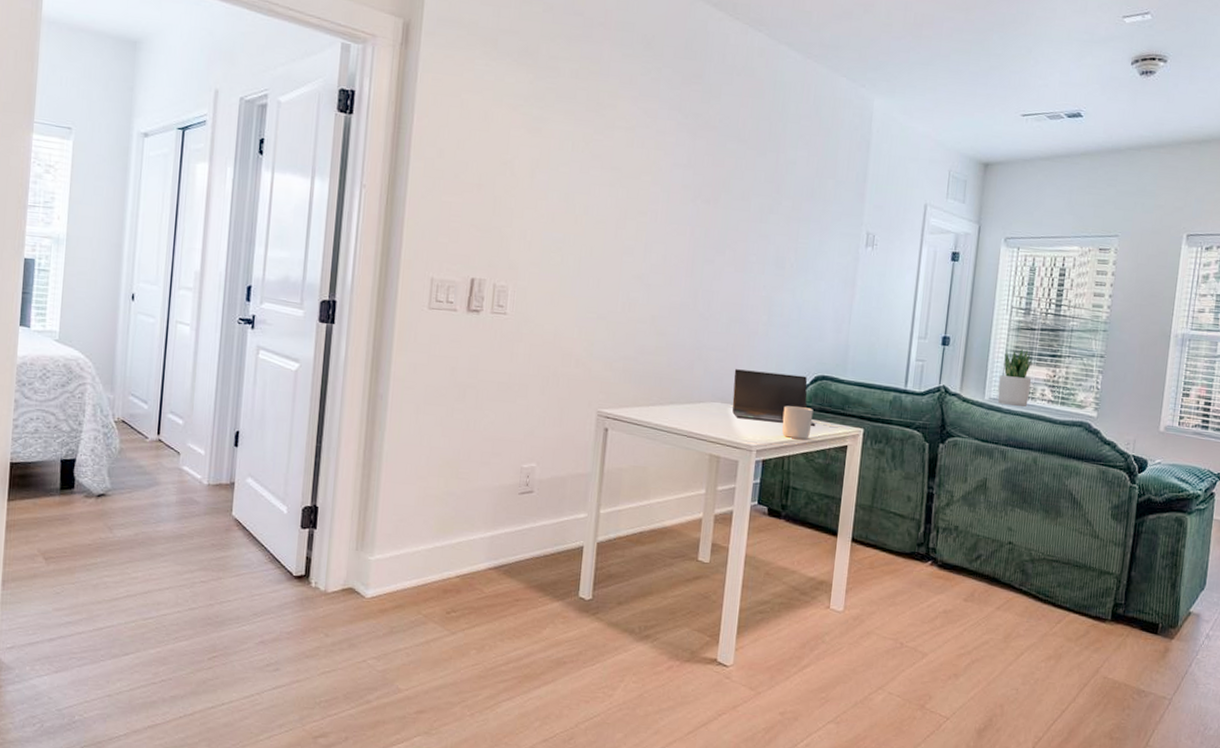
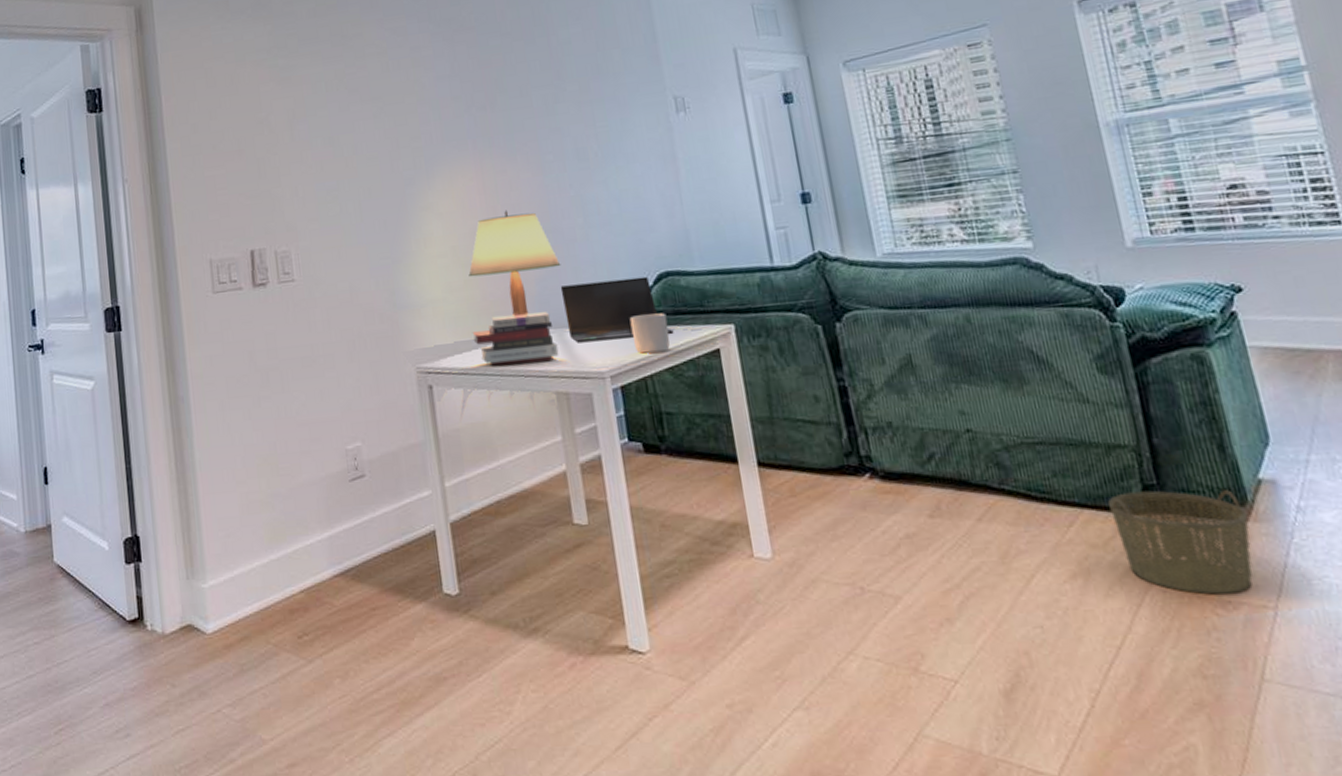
books: none [651,382,721,429] -> present [472,312,559,366]
table lamp: none [660,295,740,386] -> present [468,210,561,316]
planter: present [997,348,1033,408] -> none [886,185,936,259]
basket: none [1087,606,1175,686] -> present [1107,490,1253,595]

